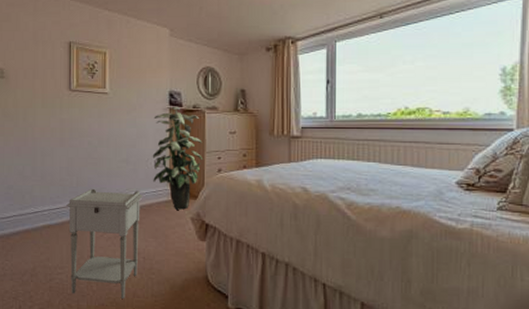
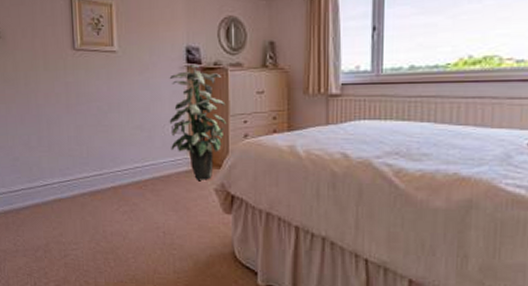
nightstand: present [66,188,143,300] -> none [77,158,161,277]

